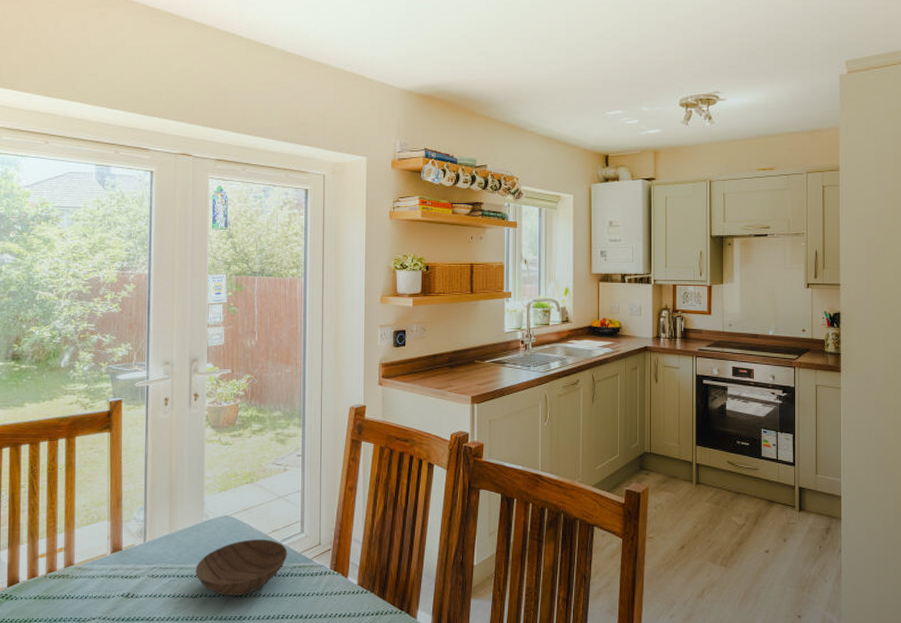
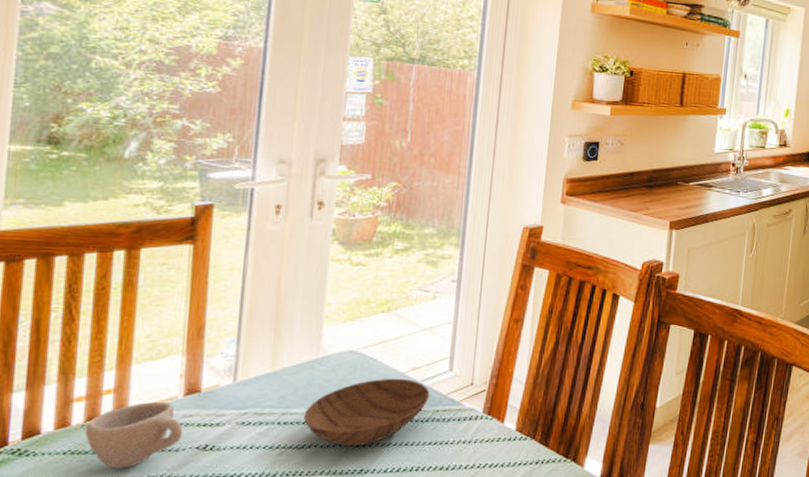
cup: none [47,558,112,611] -> present [84,402,183,469]

